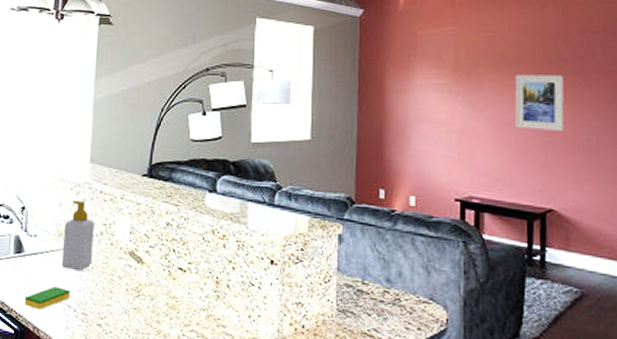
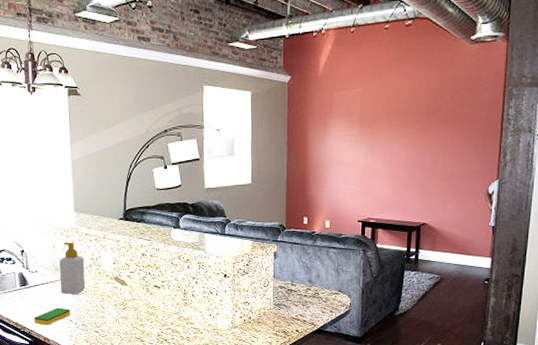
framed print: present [514,74,565,131] -> none [403,124,440,167]

